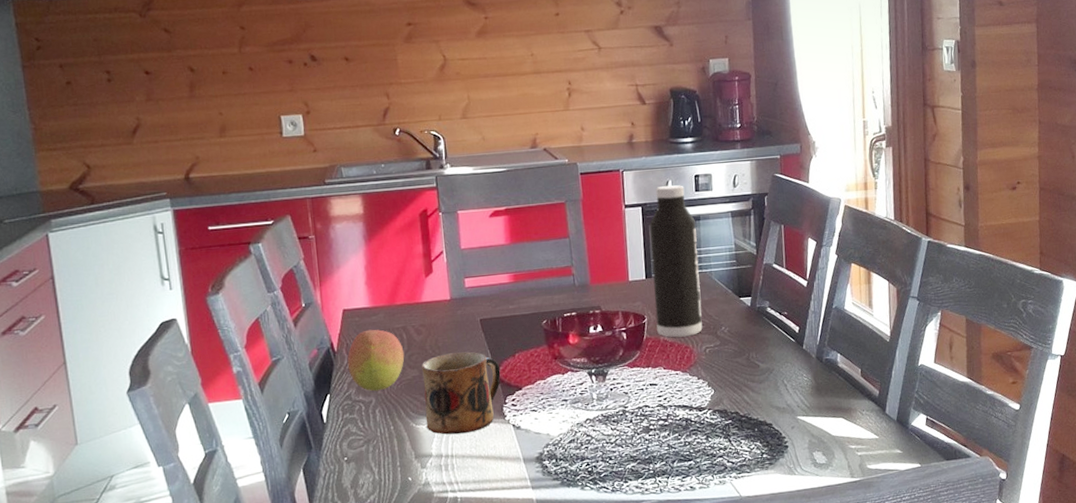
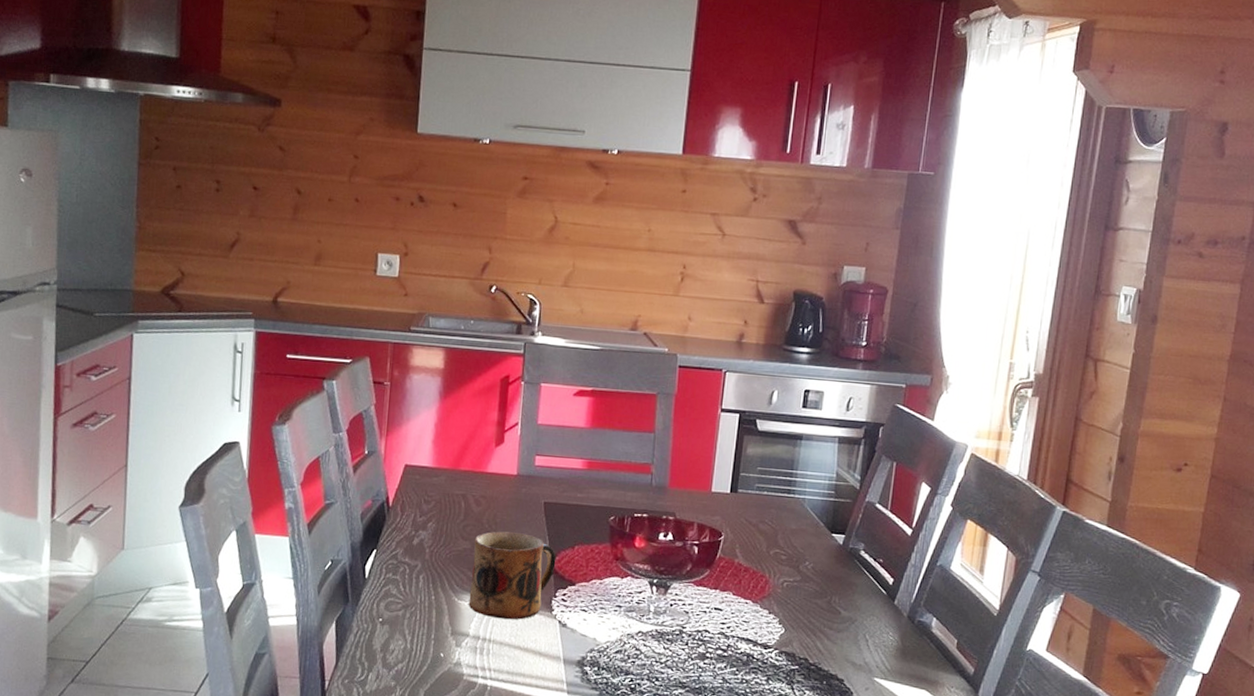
fruit: present [347,329,405,392] -> none [399,490,460,557]
water bottle: present [650,184,703,338] -> none [733,395,797,565]

